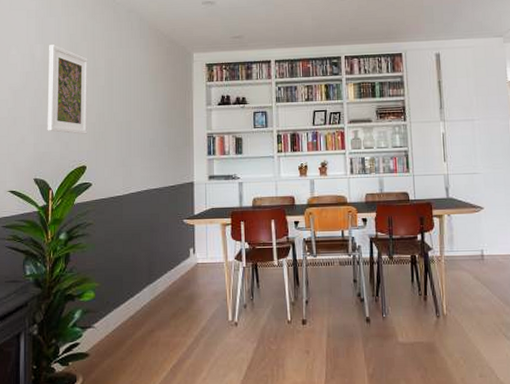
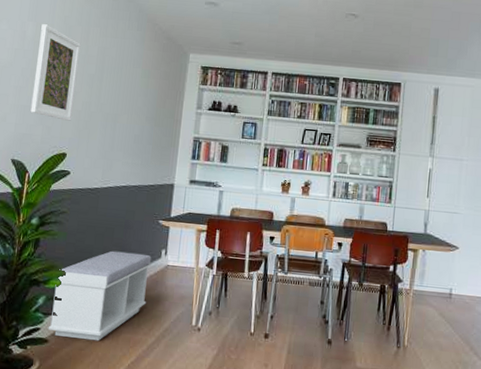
bench: none [87,255,181,349] -> present [48,250,152,341]

